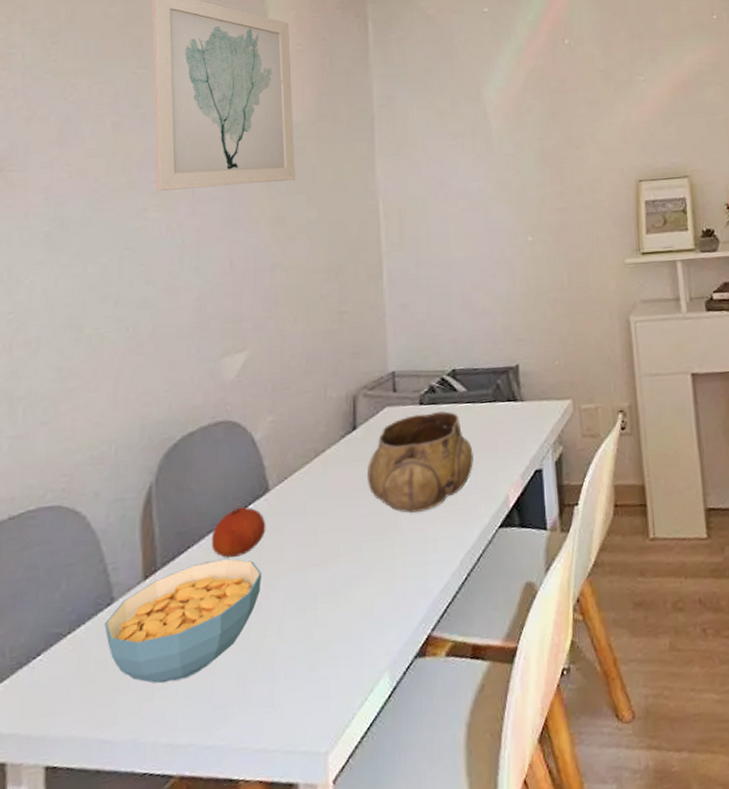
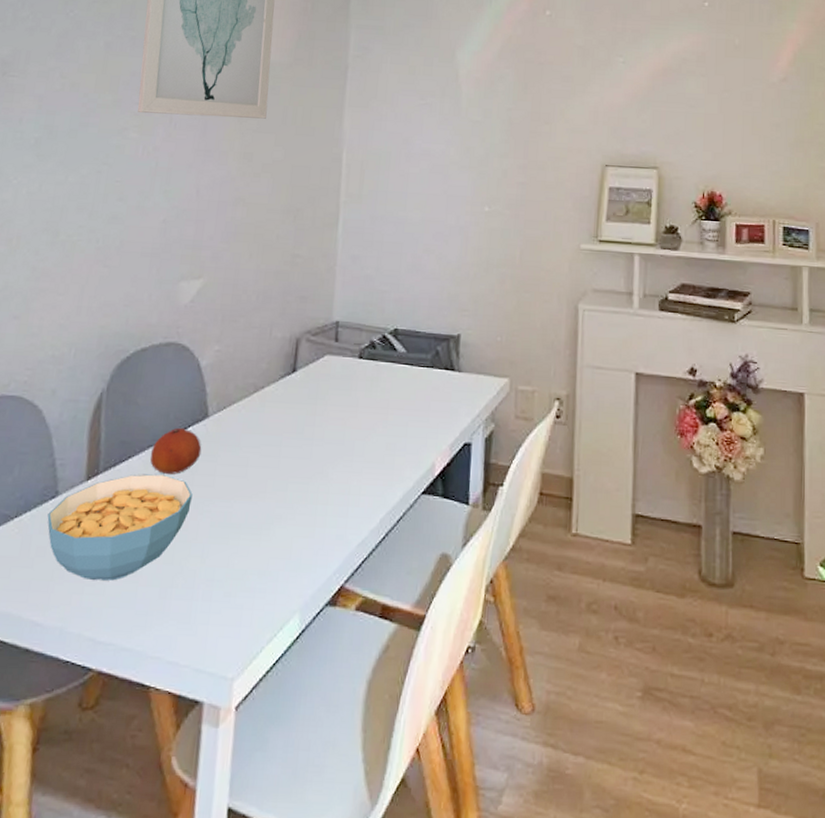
decorative bowl: present [368,411,473,513] -> none [300,367,405,464]

